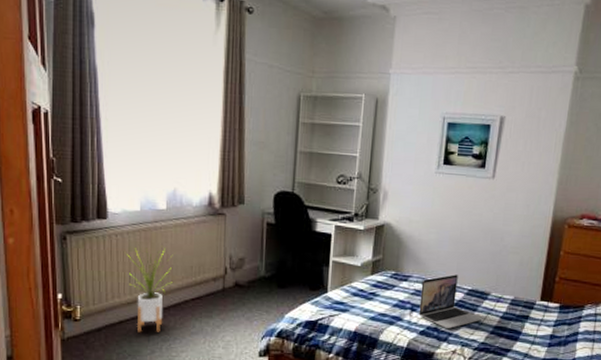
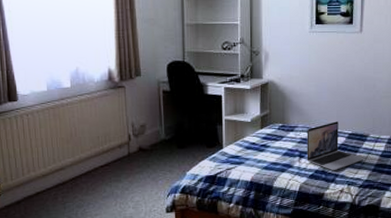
house plant: present [125,247,172,333] -> none [37,121,82,201]

